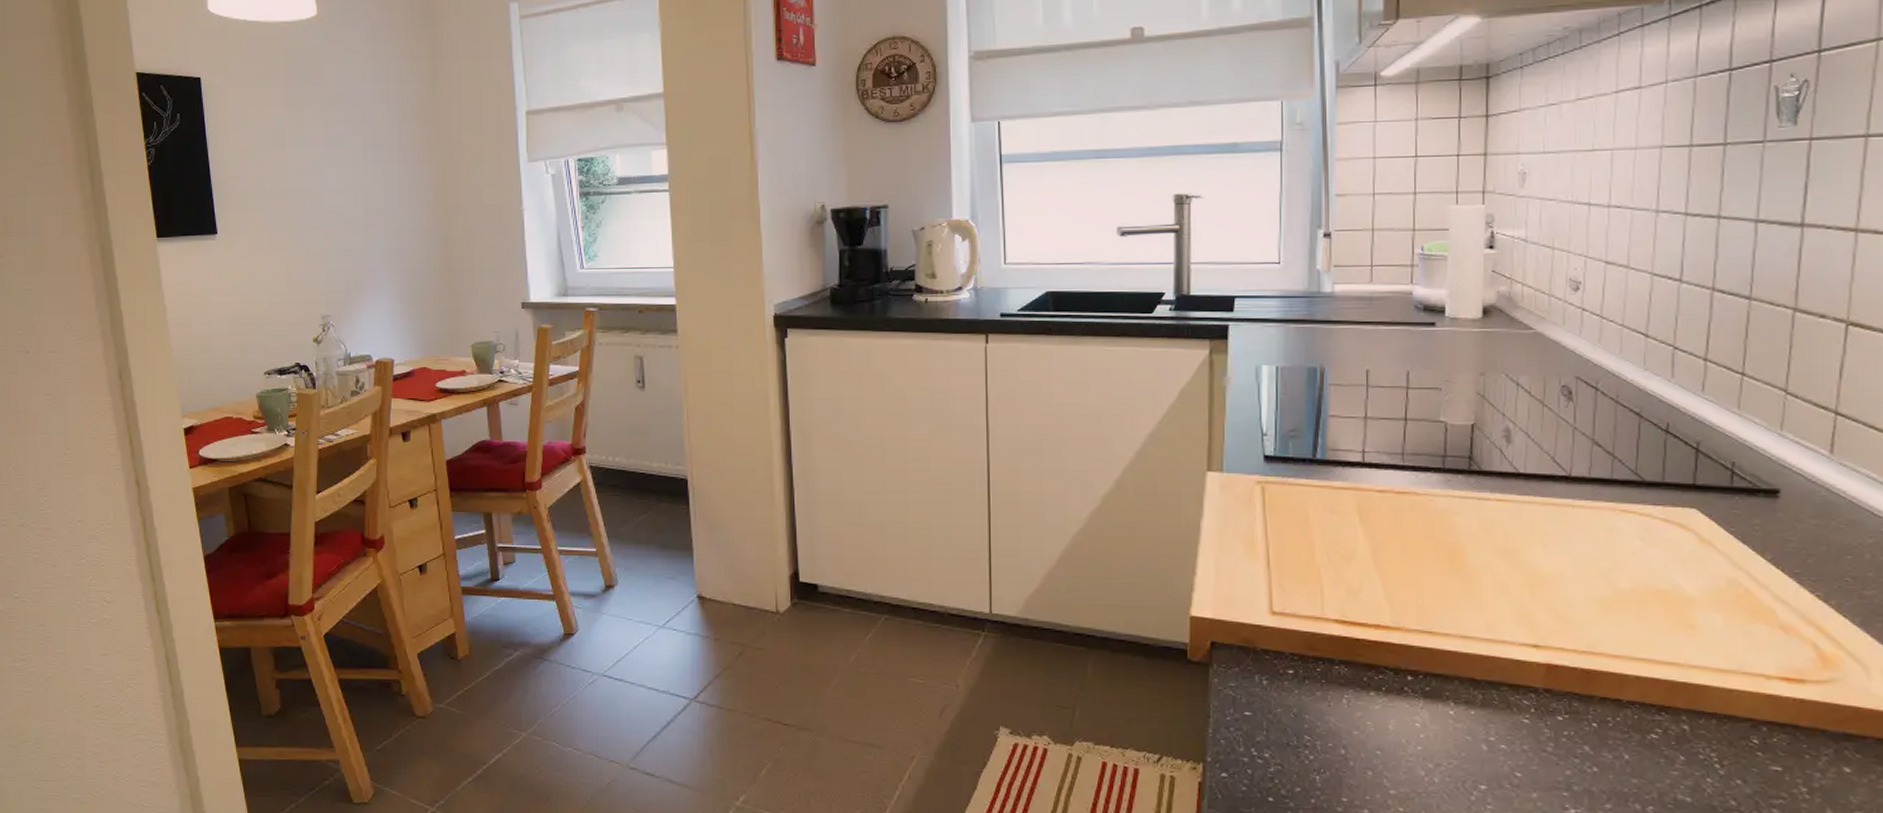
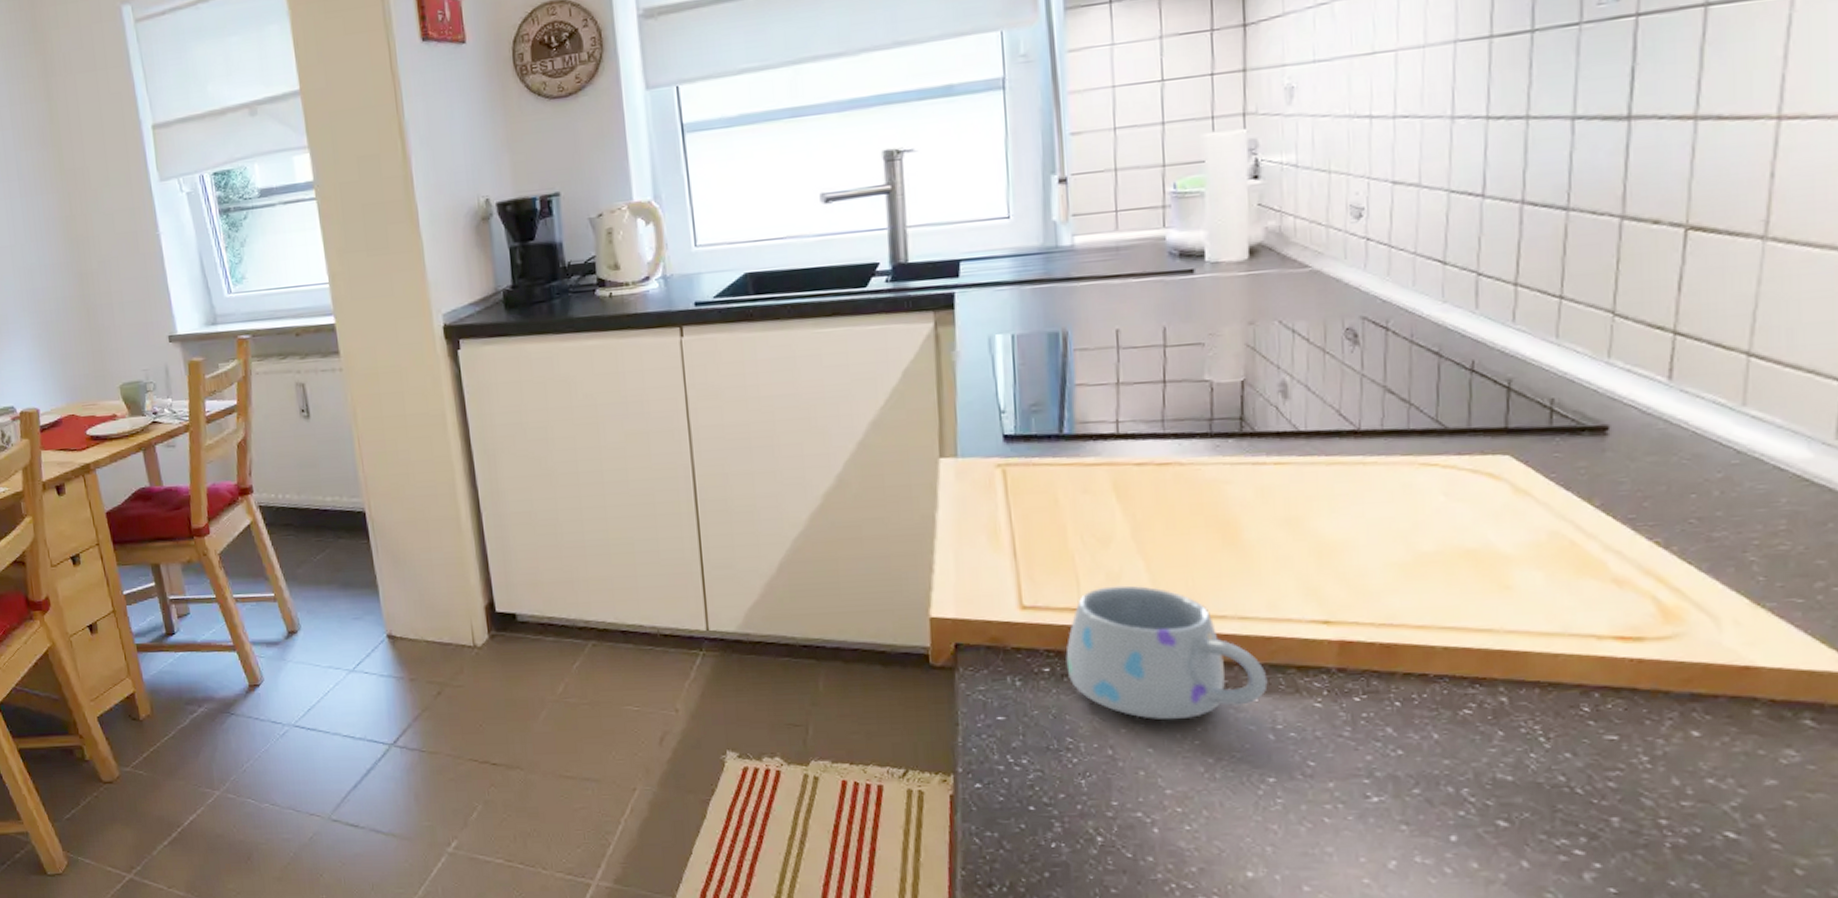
mug: none [1308,599,1483,726] -> present [1066,585,1268,721]

